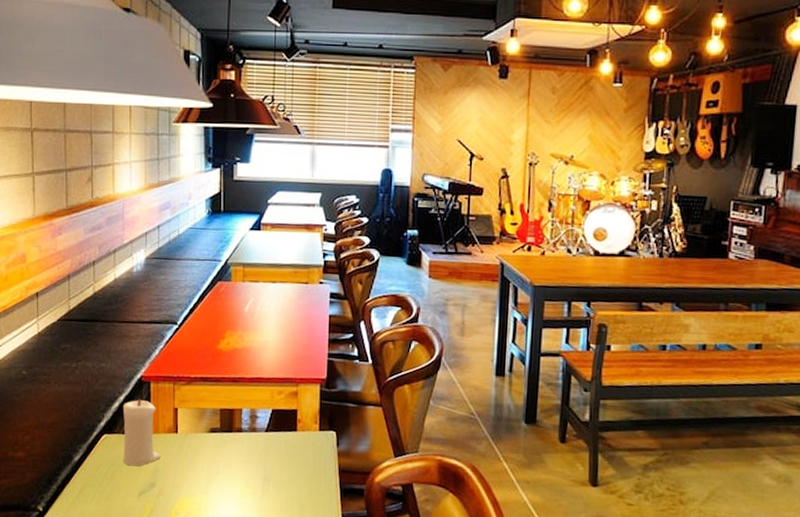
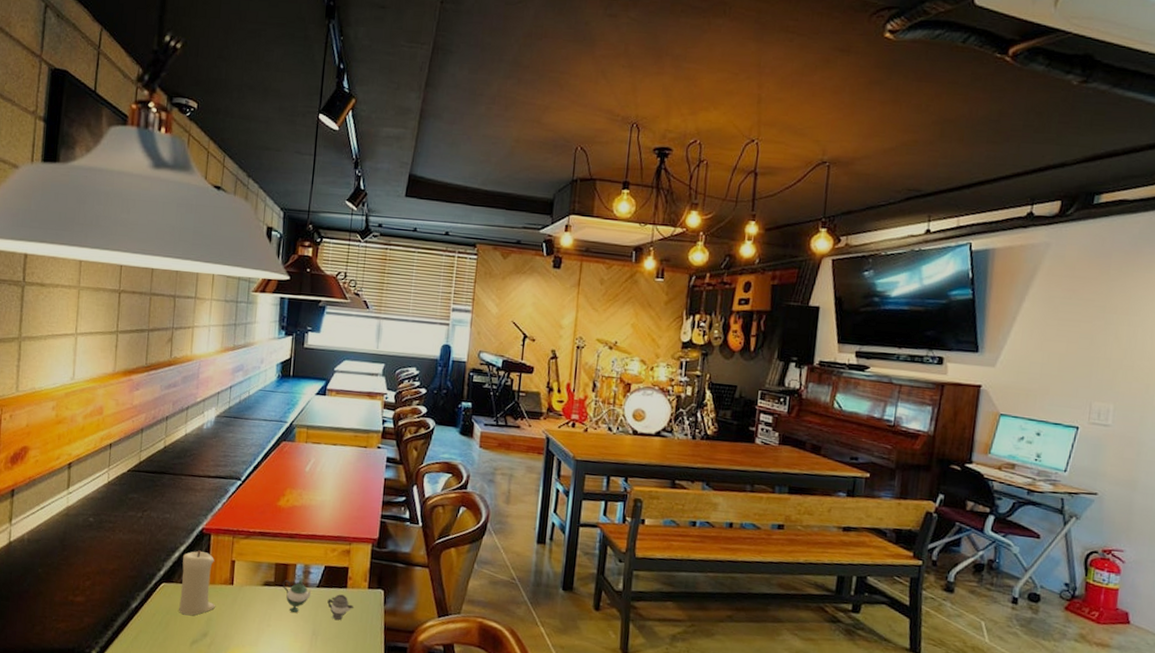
teapot: none [229,424,306,465] -> present [282,579,355,621]

